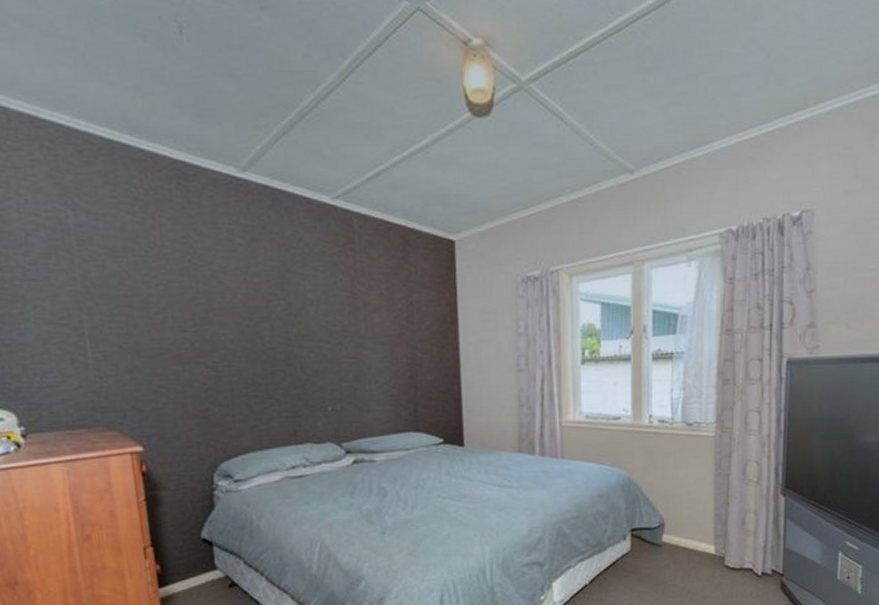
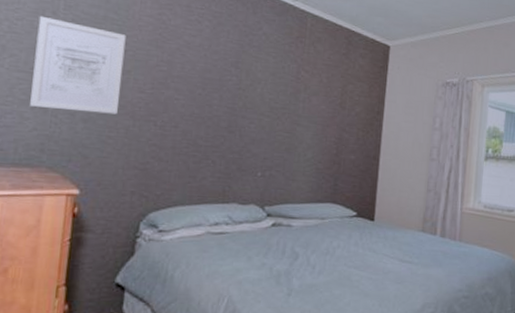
wall art: none [52,256,163,362] -> present [30,15,126,115]

